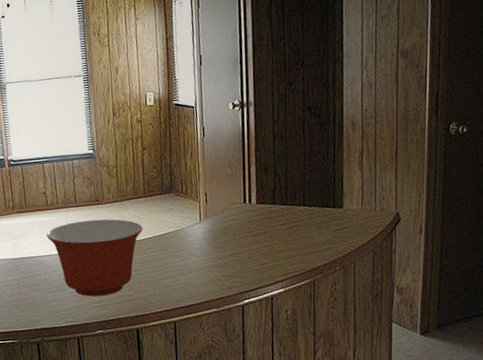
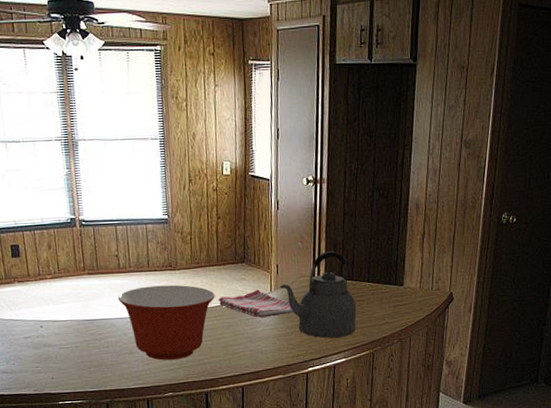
dish towel: none [146,220,225,249] -> present [218,290,294,318]
kettle: none [209,175,294,268] -> present [279,251,357,339]

